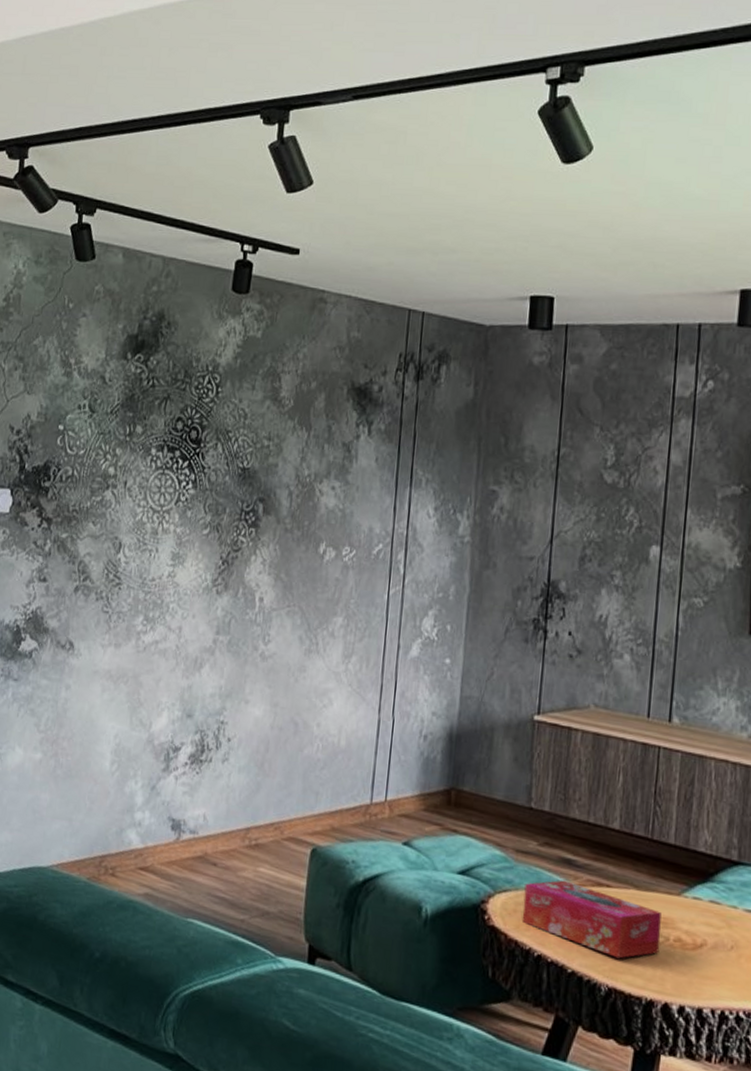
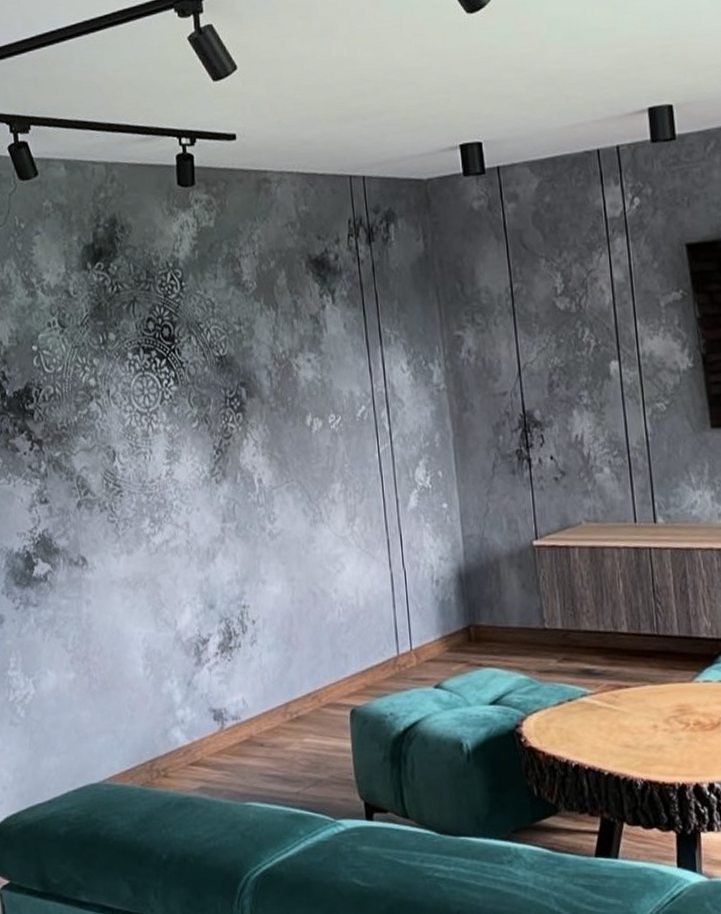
tissue box: present [522,880,662,959] -> none [552,690,683,752]

